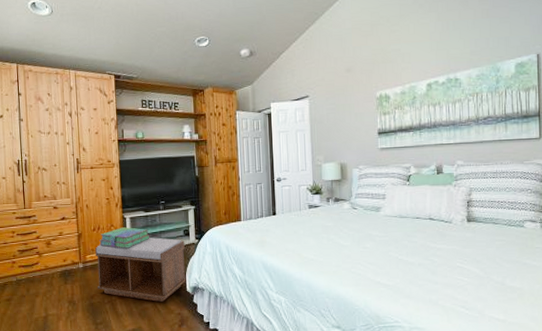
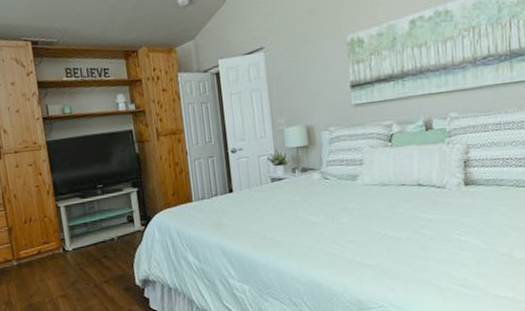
bench: present [95,237,186,303] -> none [29,226,135,299]
stack of books: present [99,227,150,248] -> none [32,217,89,241]

